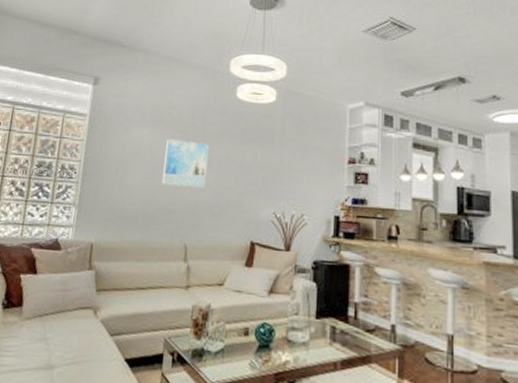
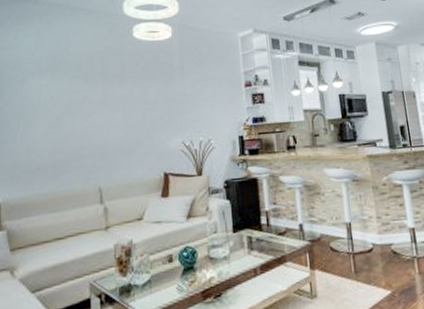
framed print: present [162,139,209,188] -> none [68,85,113,133]

